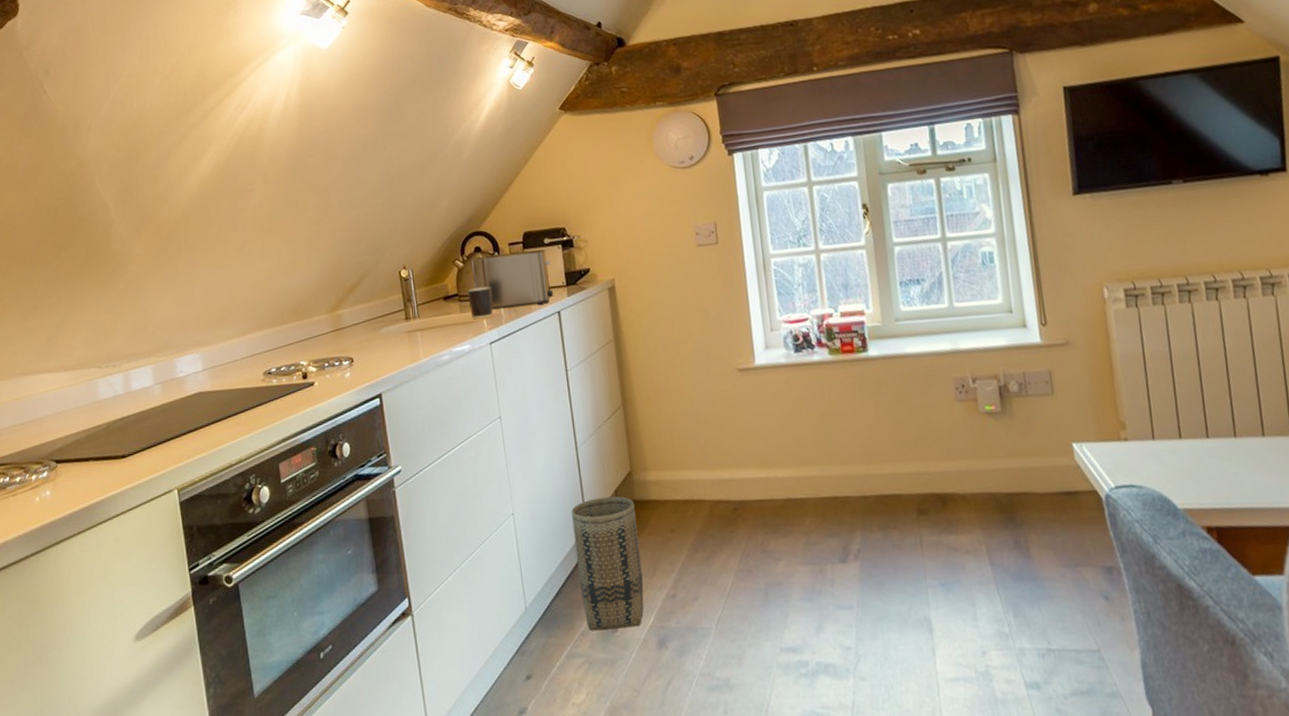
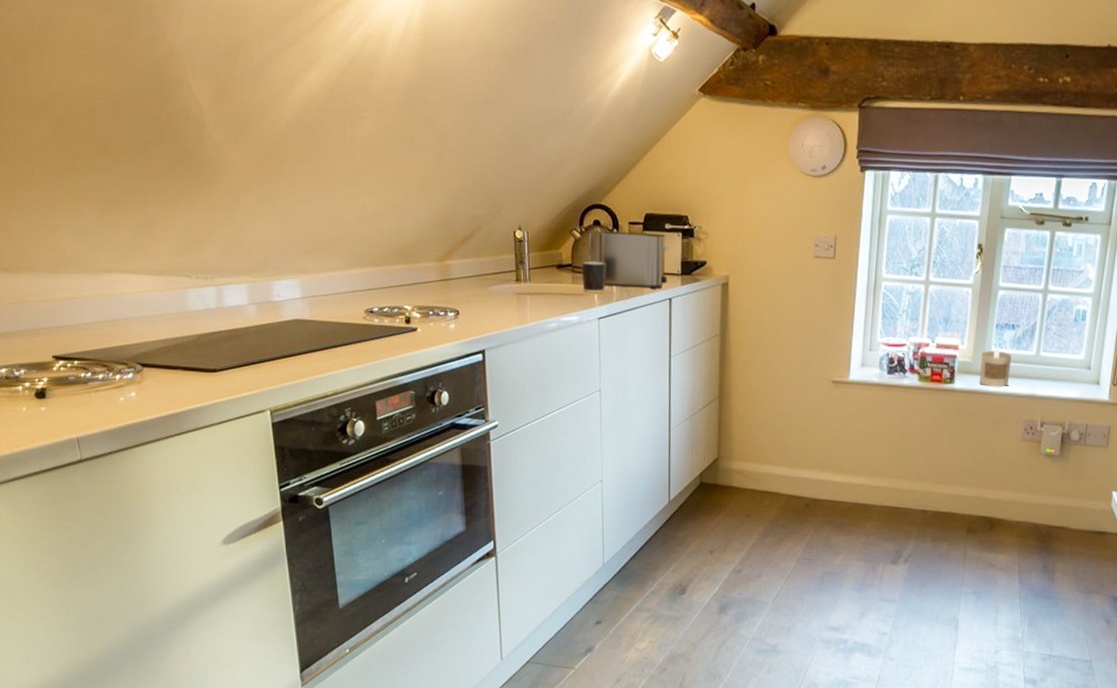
basket: present [571,496,644,631] -> none [655,477,716,593]
candle: none [890,306,927,350] -> present [979,348,1013,388]

